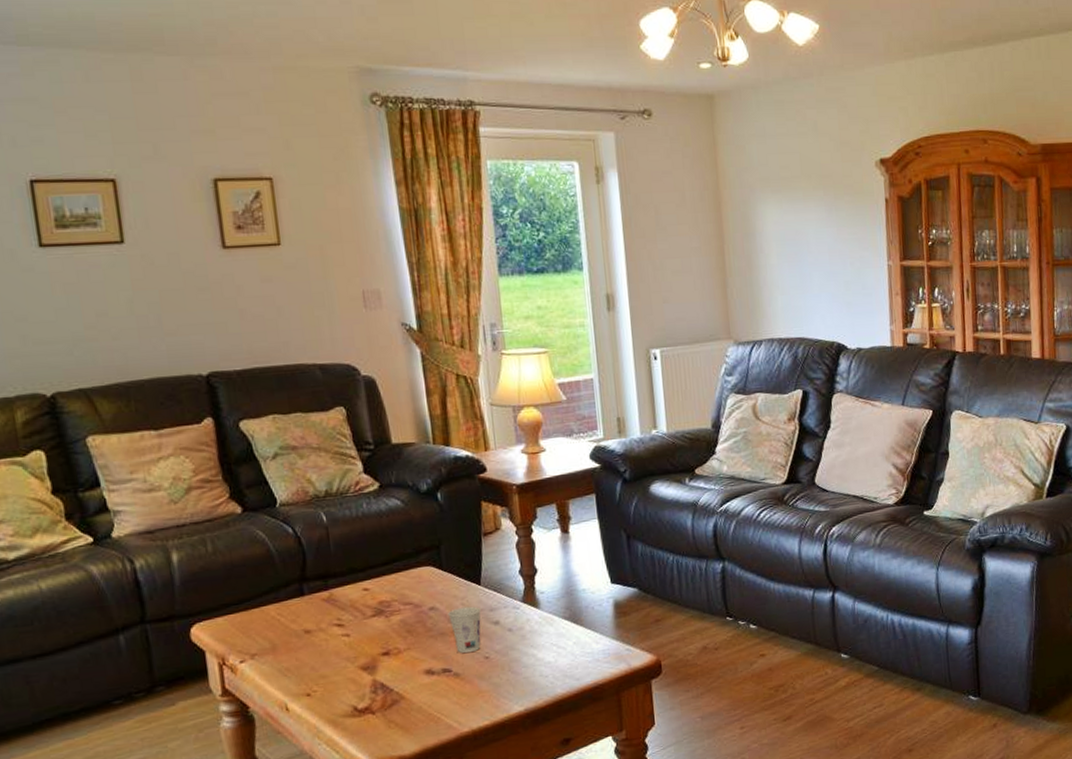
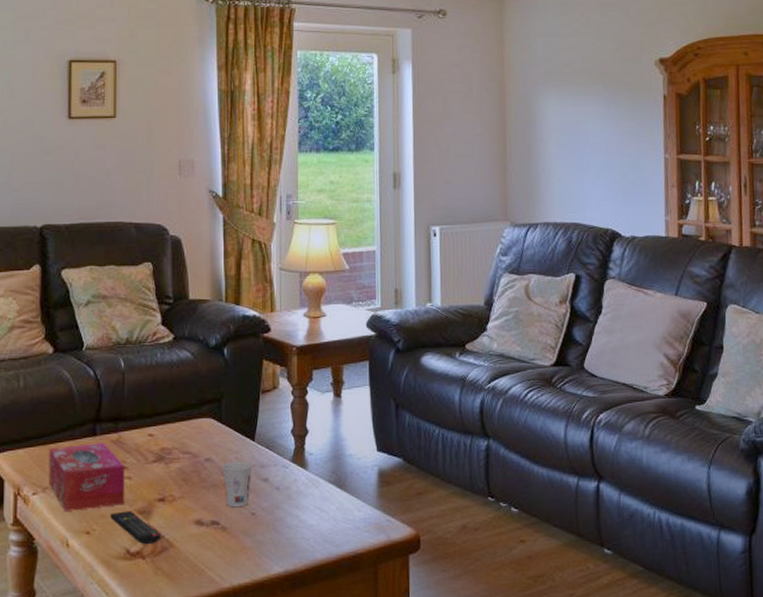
tissue box: none [252,602,346,676] -> present [49,443,125,511]
remote control: none [331,668,391,700] -> present [110,511,161,545]

